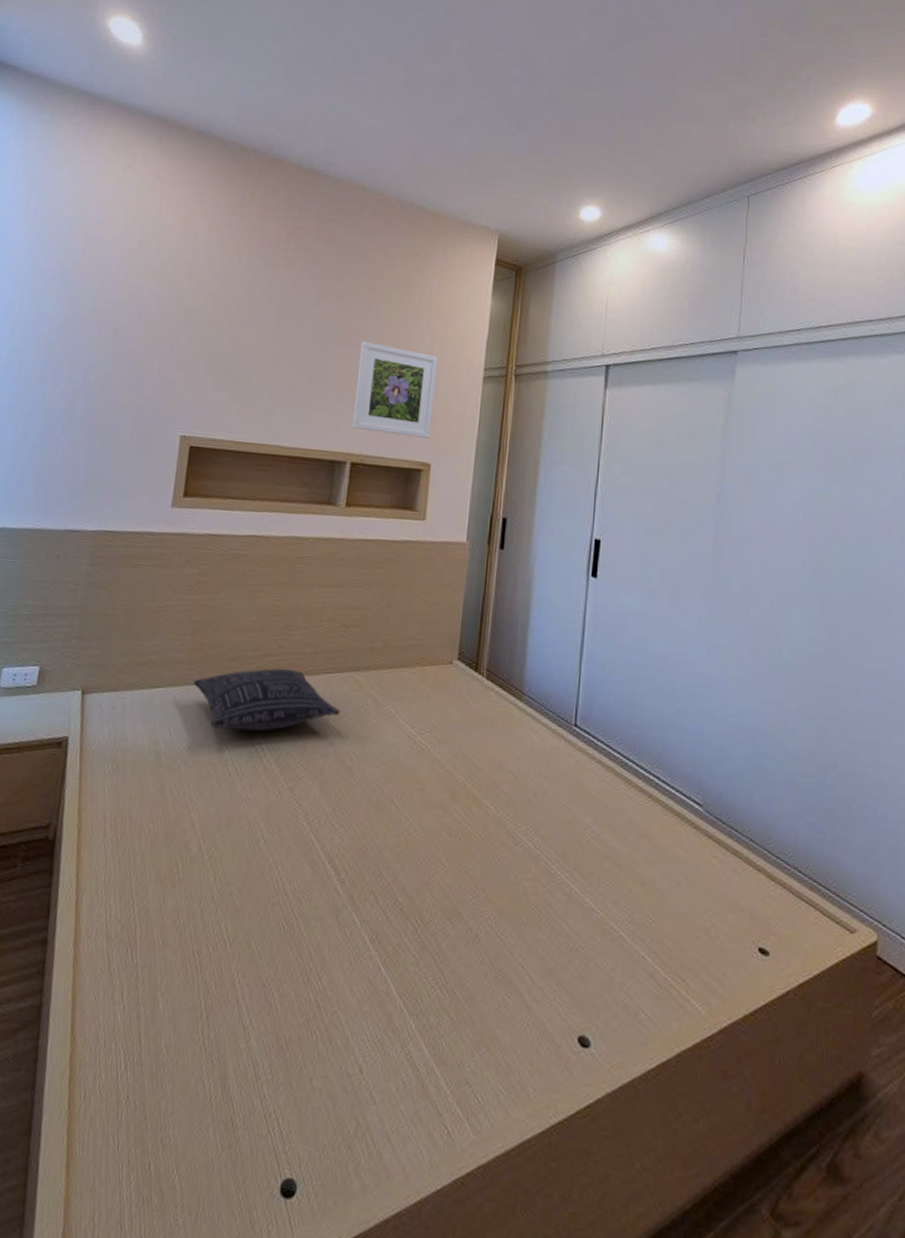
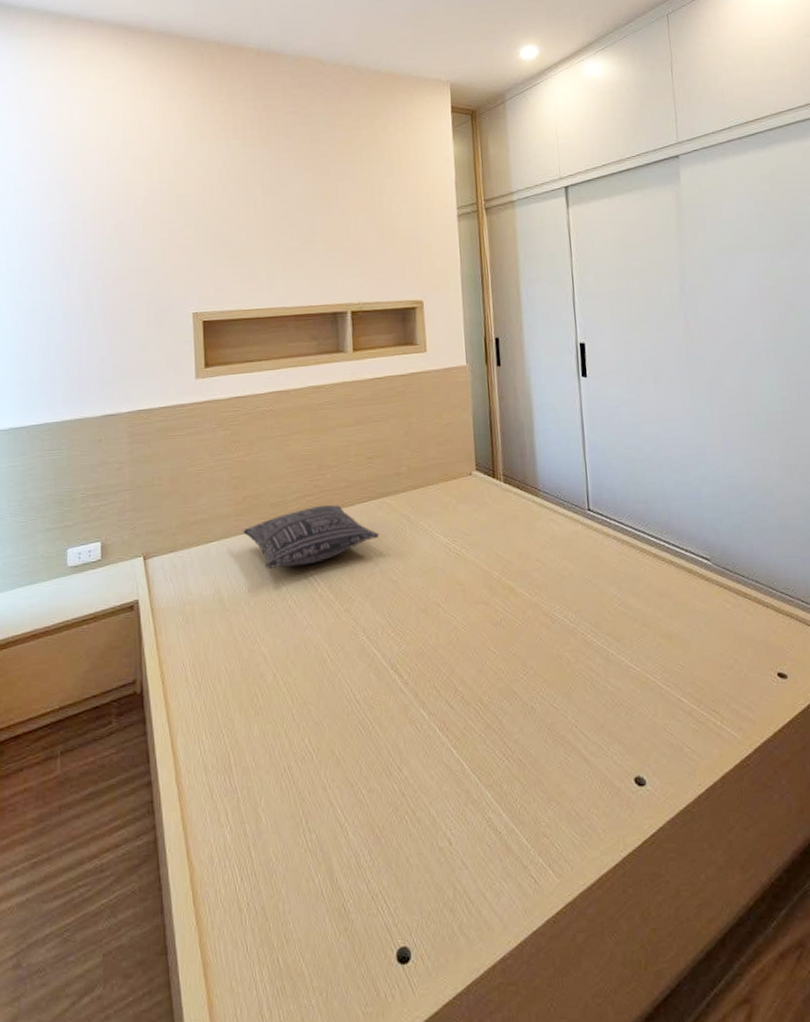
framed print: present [352,341,438,438] -> none [342,200,419,281]

